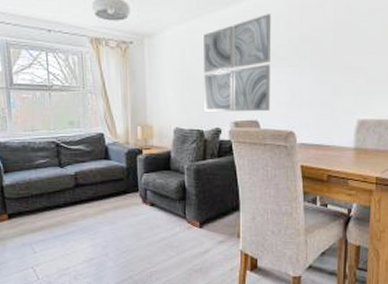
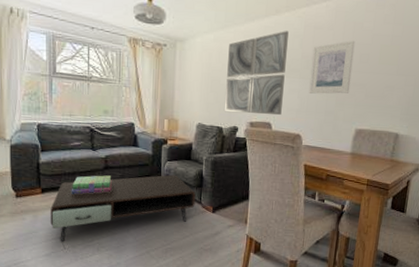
coffee table: none [19,188,179,272] -> present [50,174,196,242]
stack of books: none [40,194,85,218] -> present [71,175,112,195]
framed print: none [299,18,350,83] -> present [309,41,355,94]

